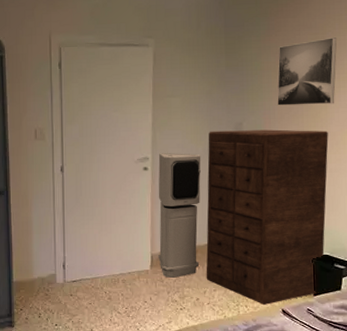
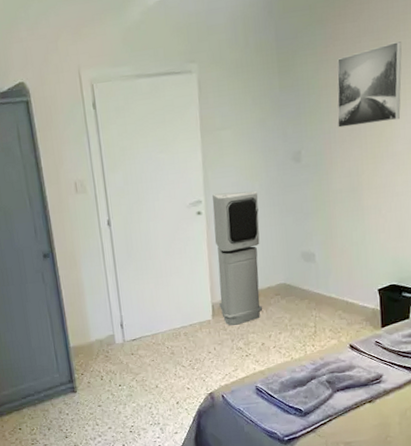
dresser: present [206,129,329,305] -> none [264,150,394,342]

